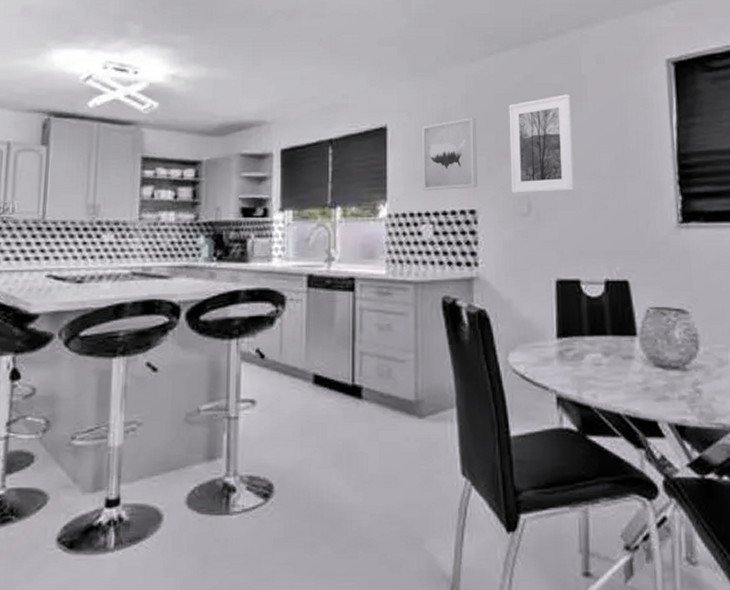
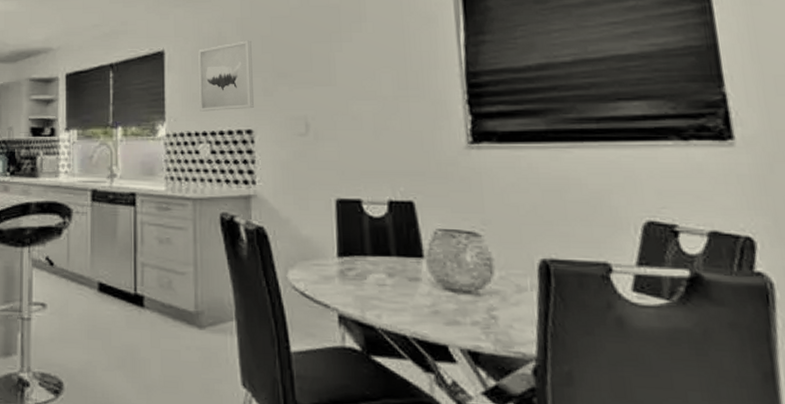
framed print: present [509,94,574,193] -> none [284,15,354,113]

